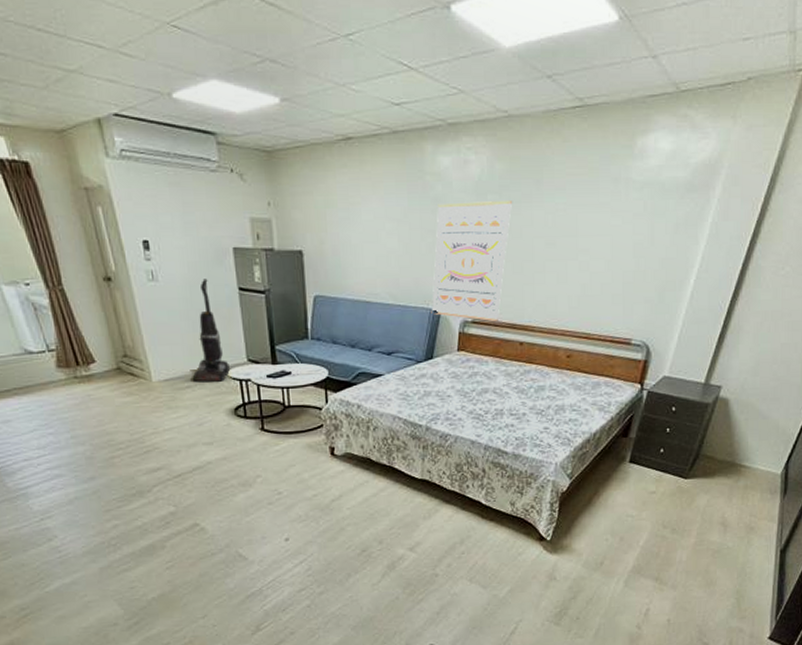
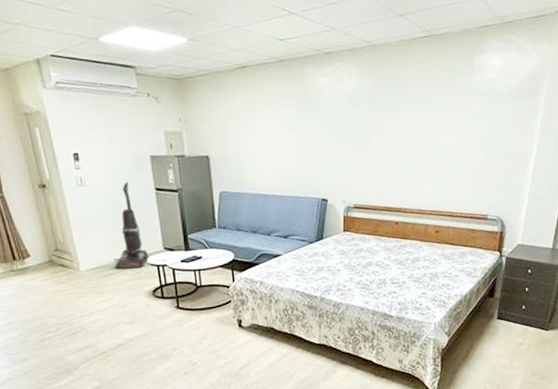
wall art: present [431,201,513,322] -> none [319,109,381,207]

